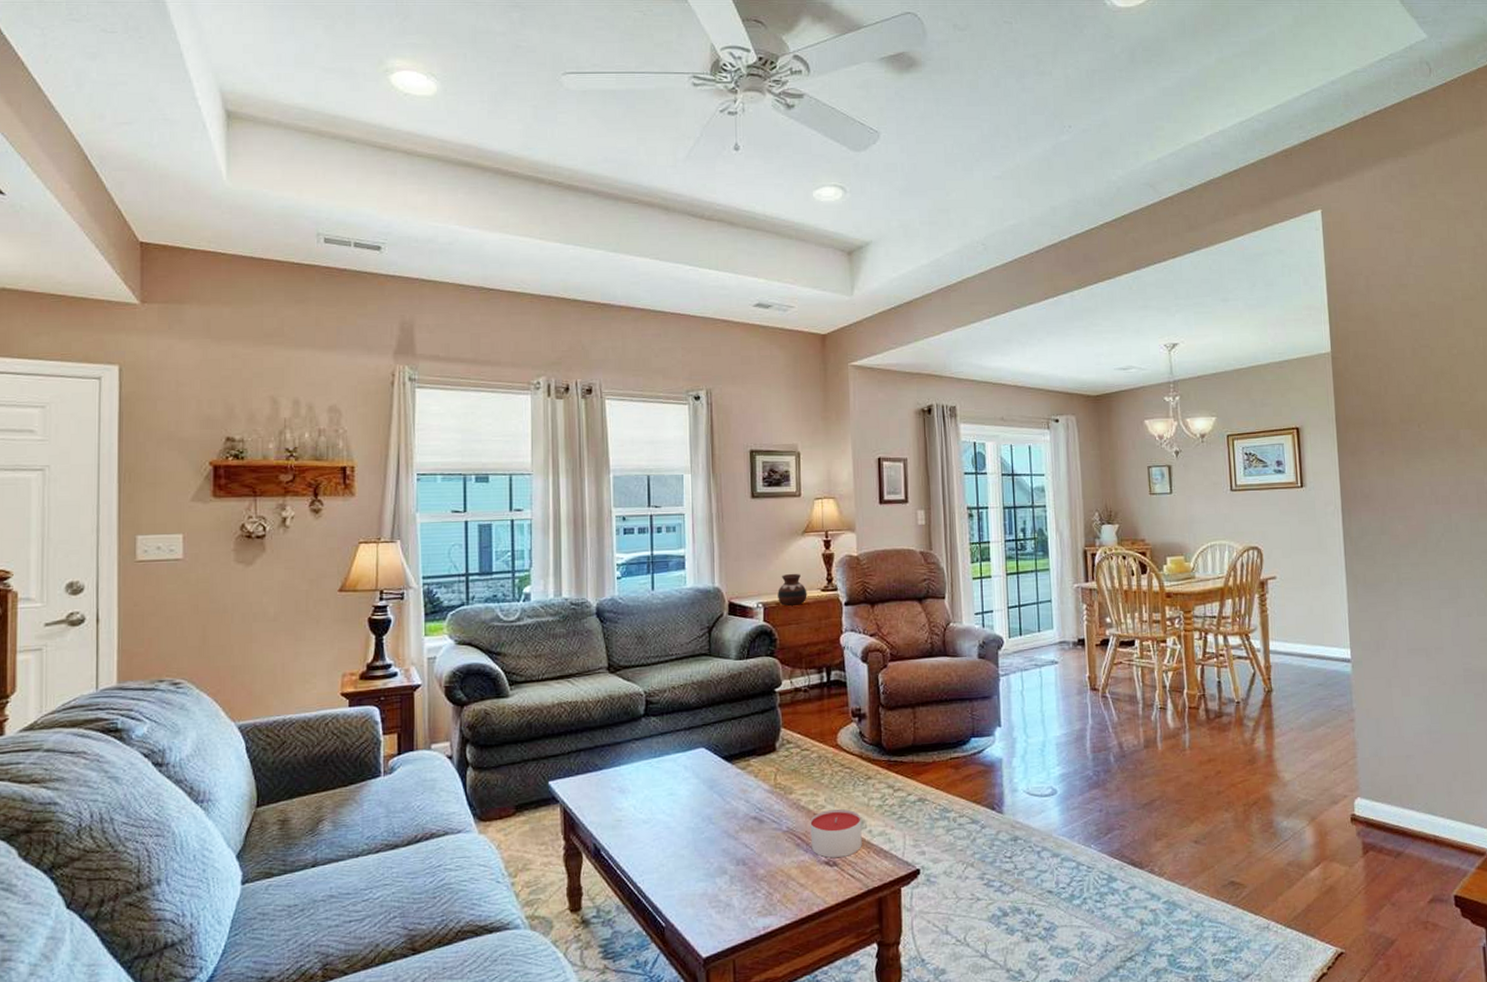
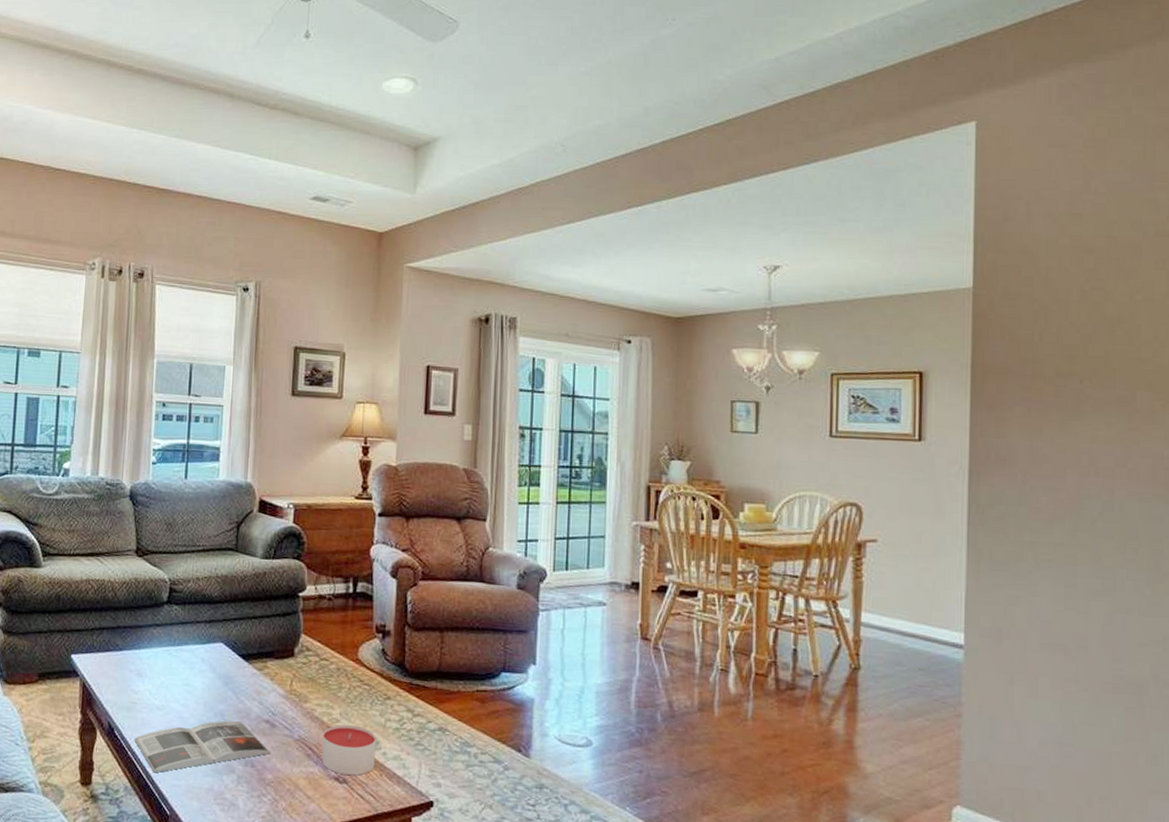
magazine: none [621,823,761,887] -> present [133,720,270,773]
vase: present [778,573,807,606] -> none [309,476,340,510]

